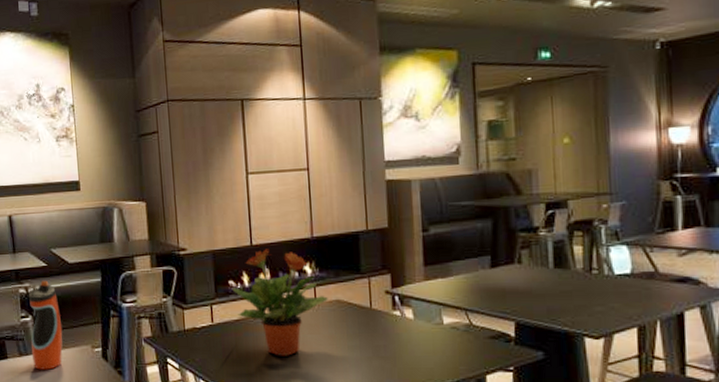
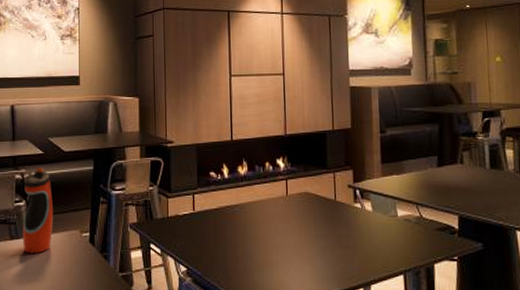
potted plant: present [231,249,328,356] -> none [212,144,298,244]

